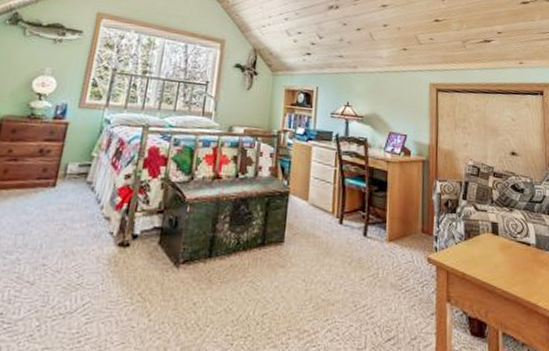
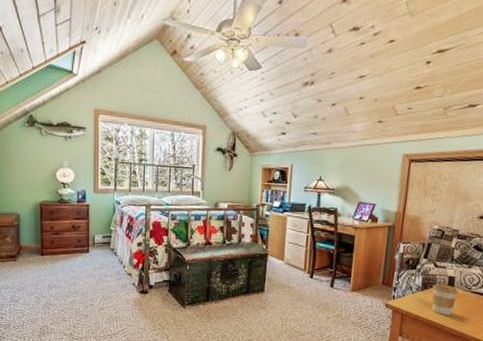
coffee cup: none [476,231,505,272] -> present [432,284,459,315]

